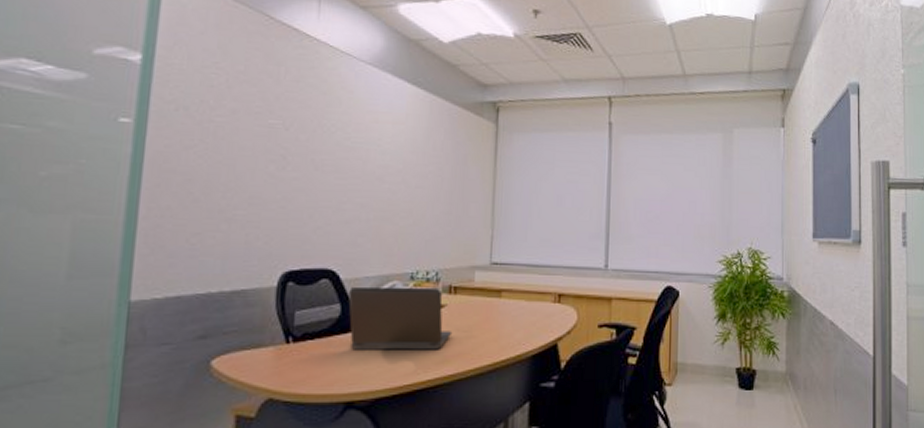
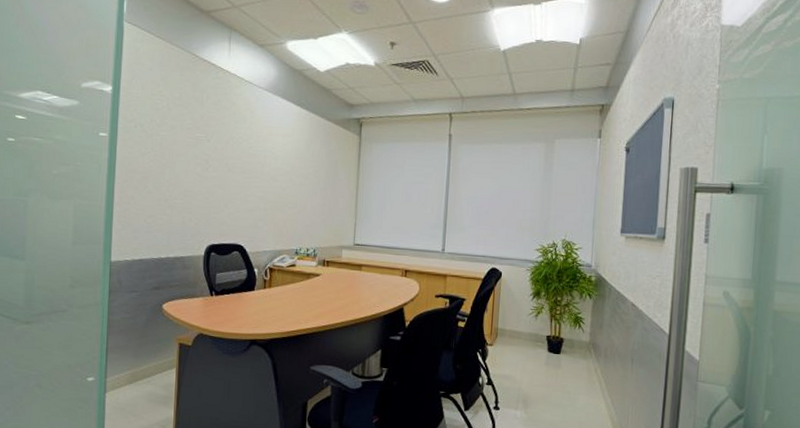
laptop computer: present [348,286,453,350] -> none [252,258,326,307]

